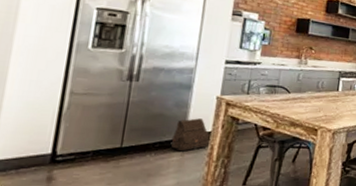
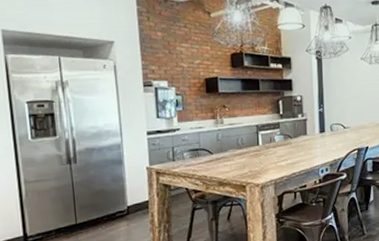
satchel: present [171,118,210,152] -> none [116,189,149,222]

